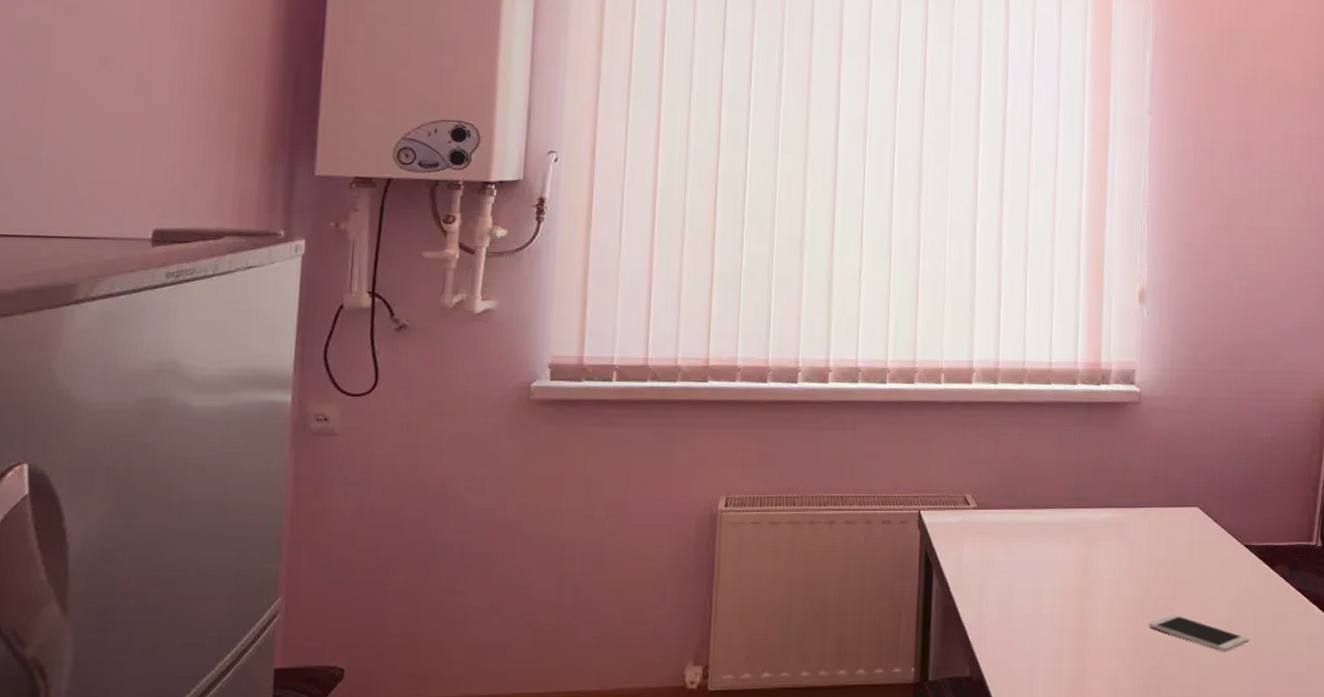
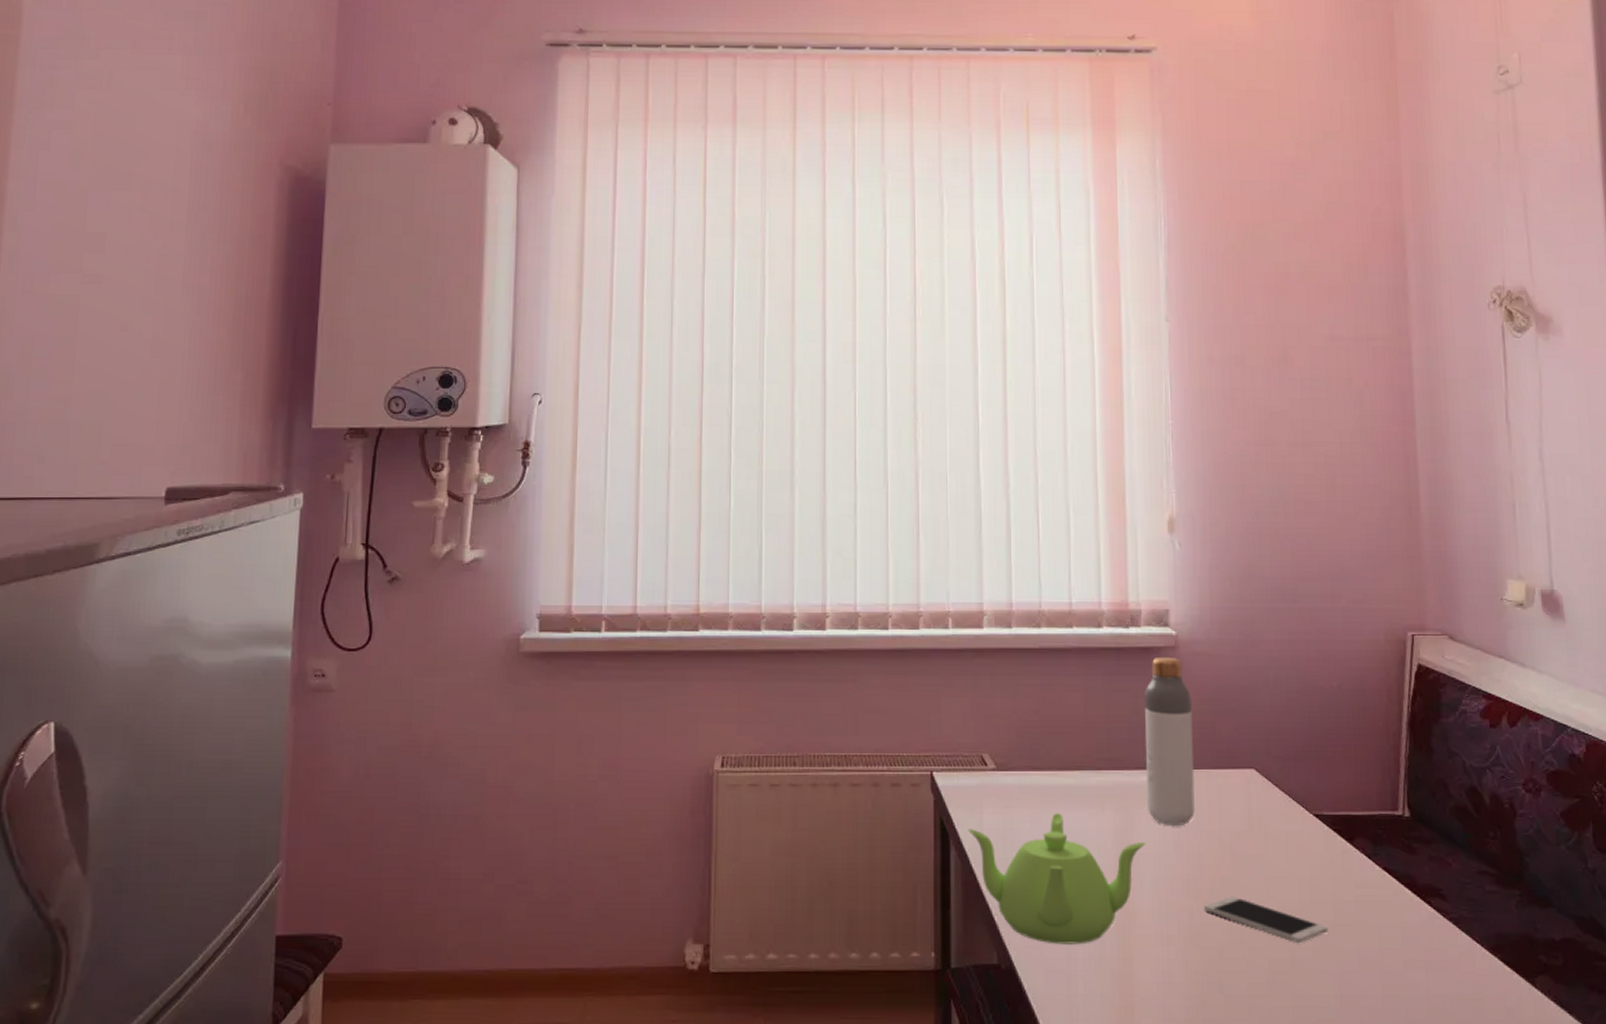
teapot: none [949,546,1103,658] -> present [968,813,1146,945]
bottle: none [1105,410,1150,555] -> present [1145,656,1195,825]

